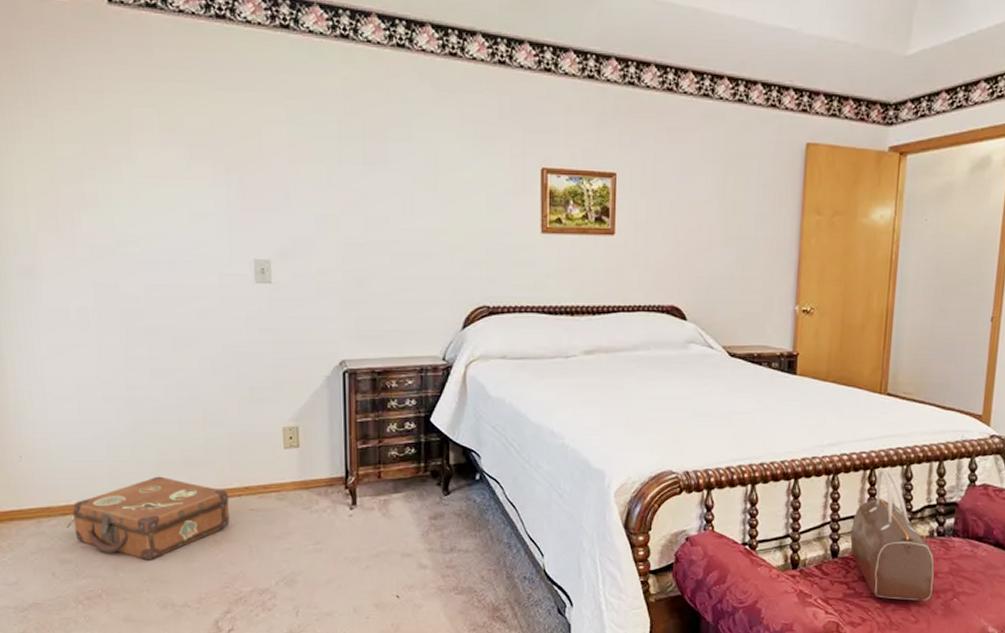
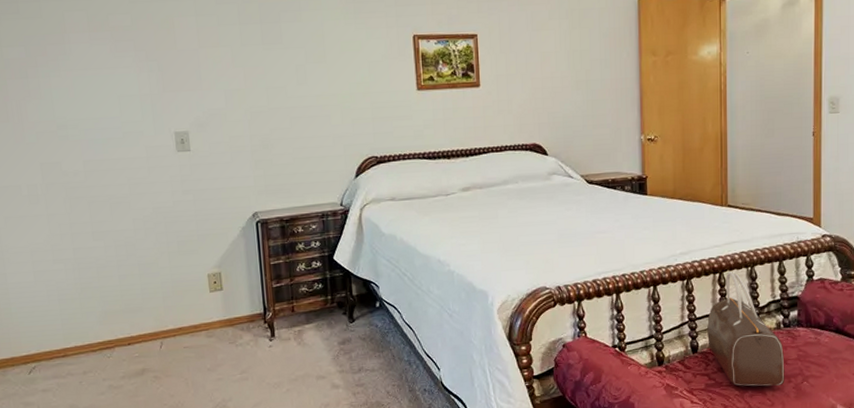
suitcase: present [73,476,230,561] -> none [33,324,167,398]

